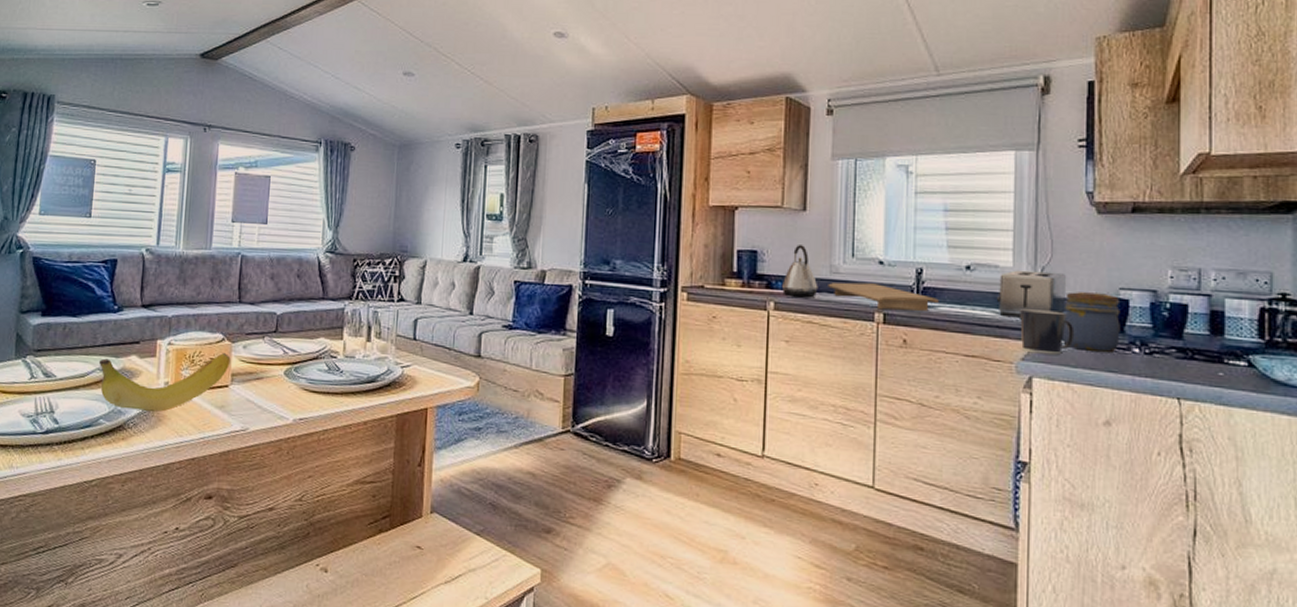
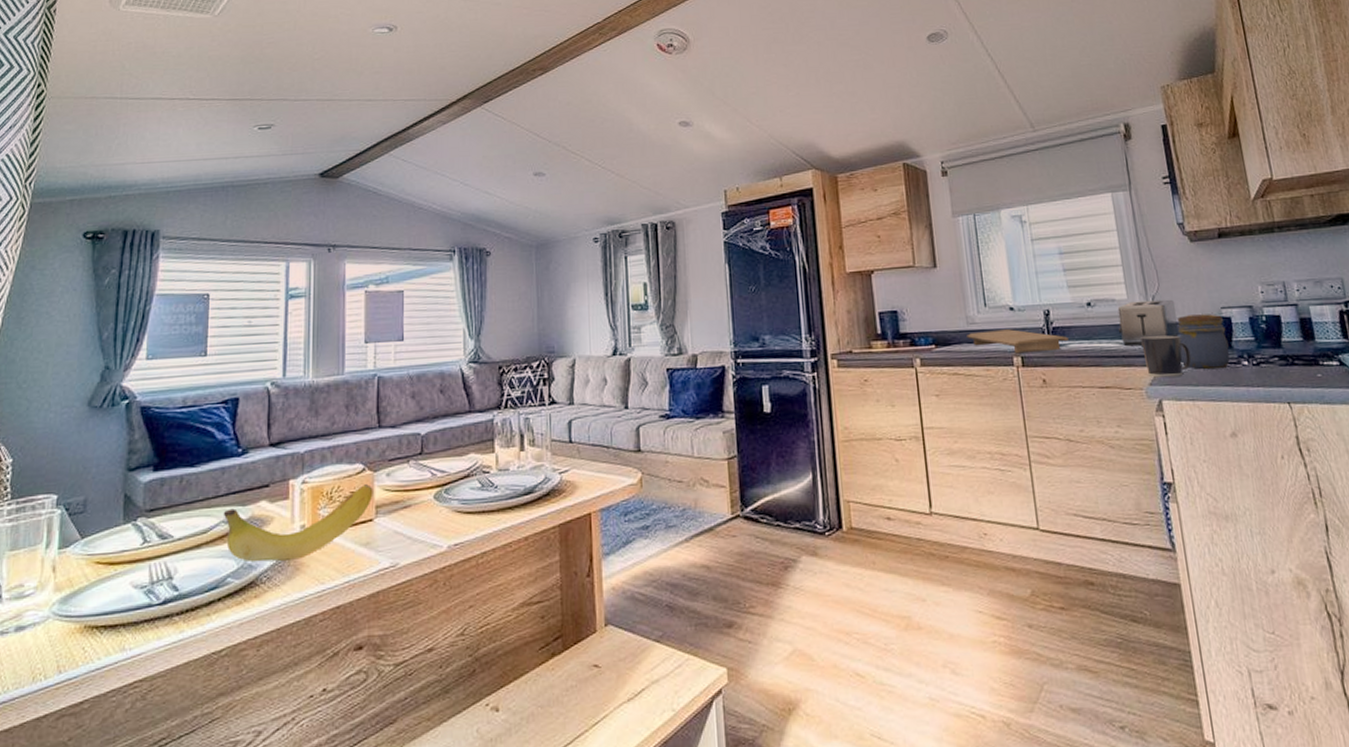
kettle: present [781,245,818,298] -> none [924,300,959,352]

